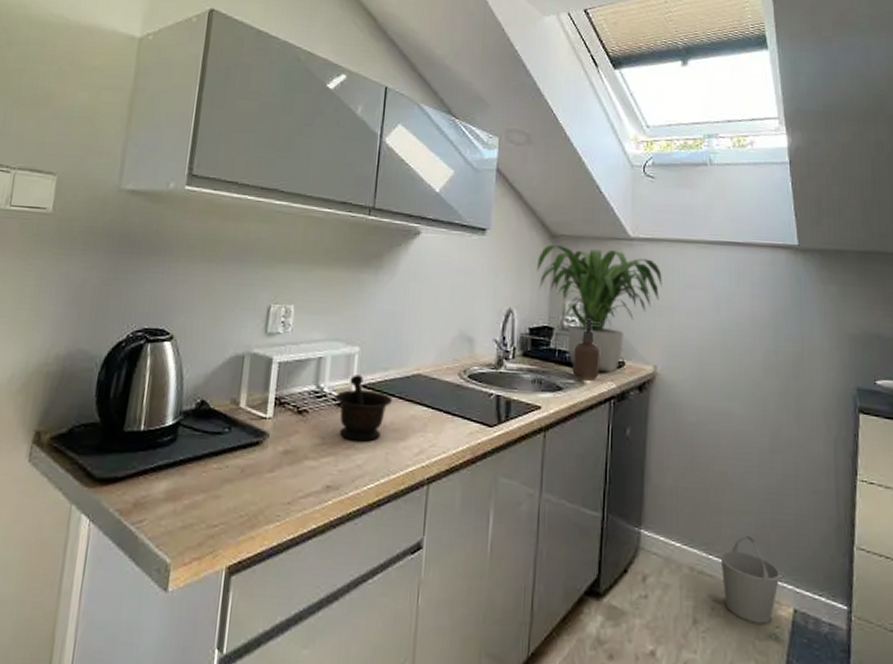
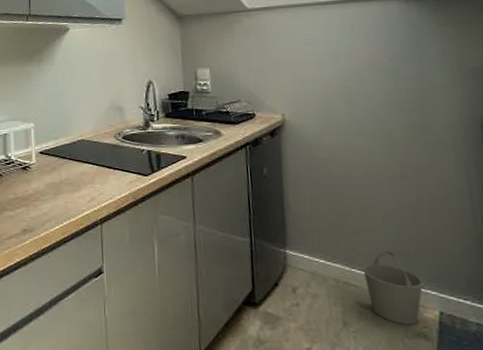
mortar and pestle: present [335,374,393,442] -> none [20,144,65,195]
potted plant: present [537,245,662,373] -> none [168,22,282,124]
soap dispenser: present [572,320,601,381] -> none [208,82,233,132]

